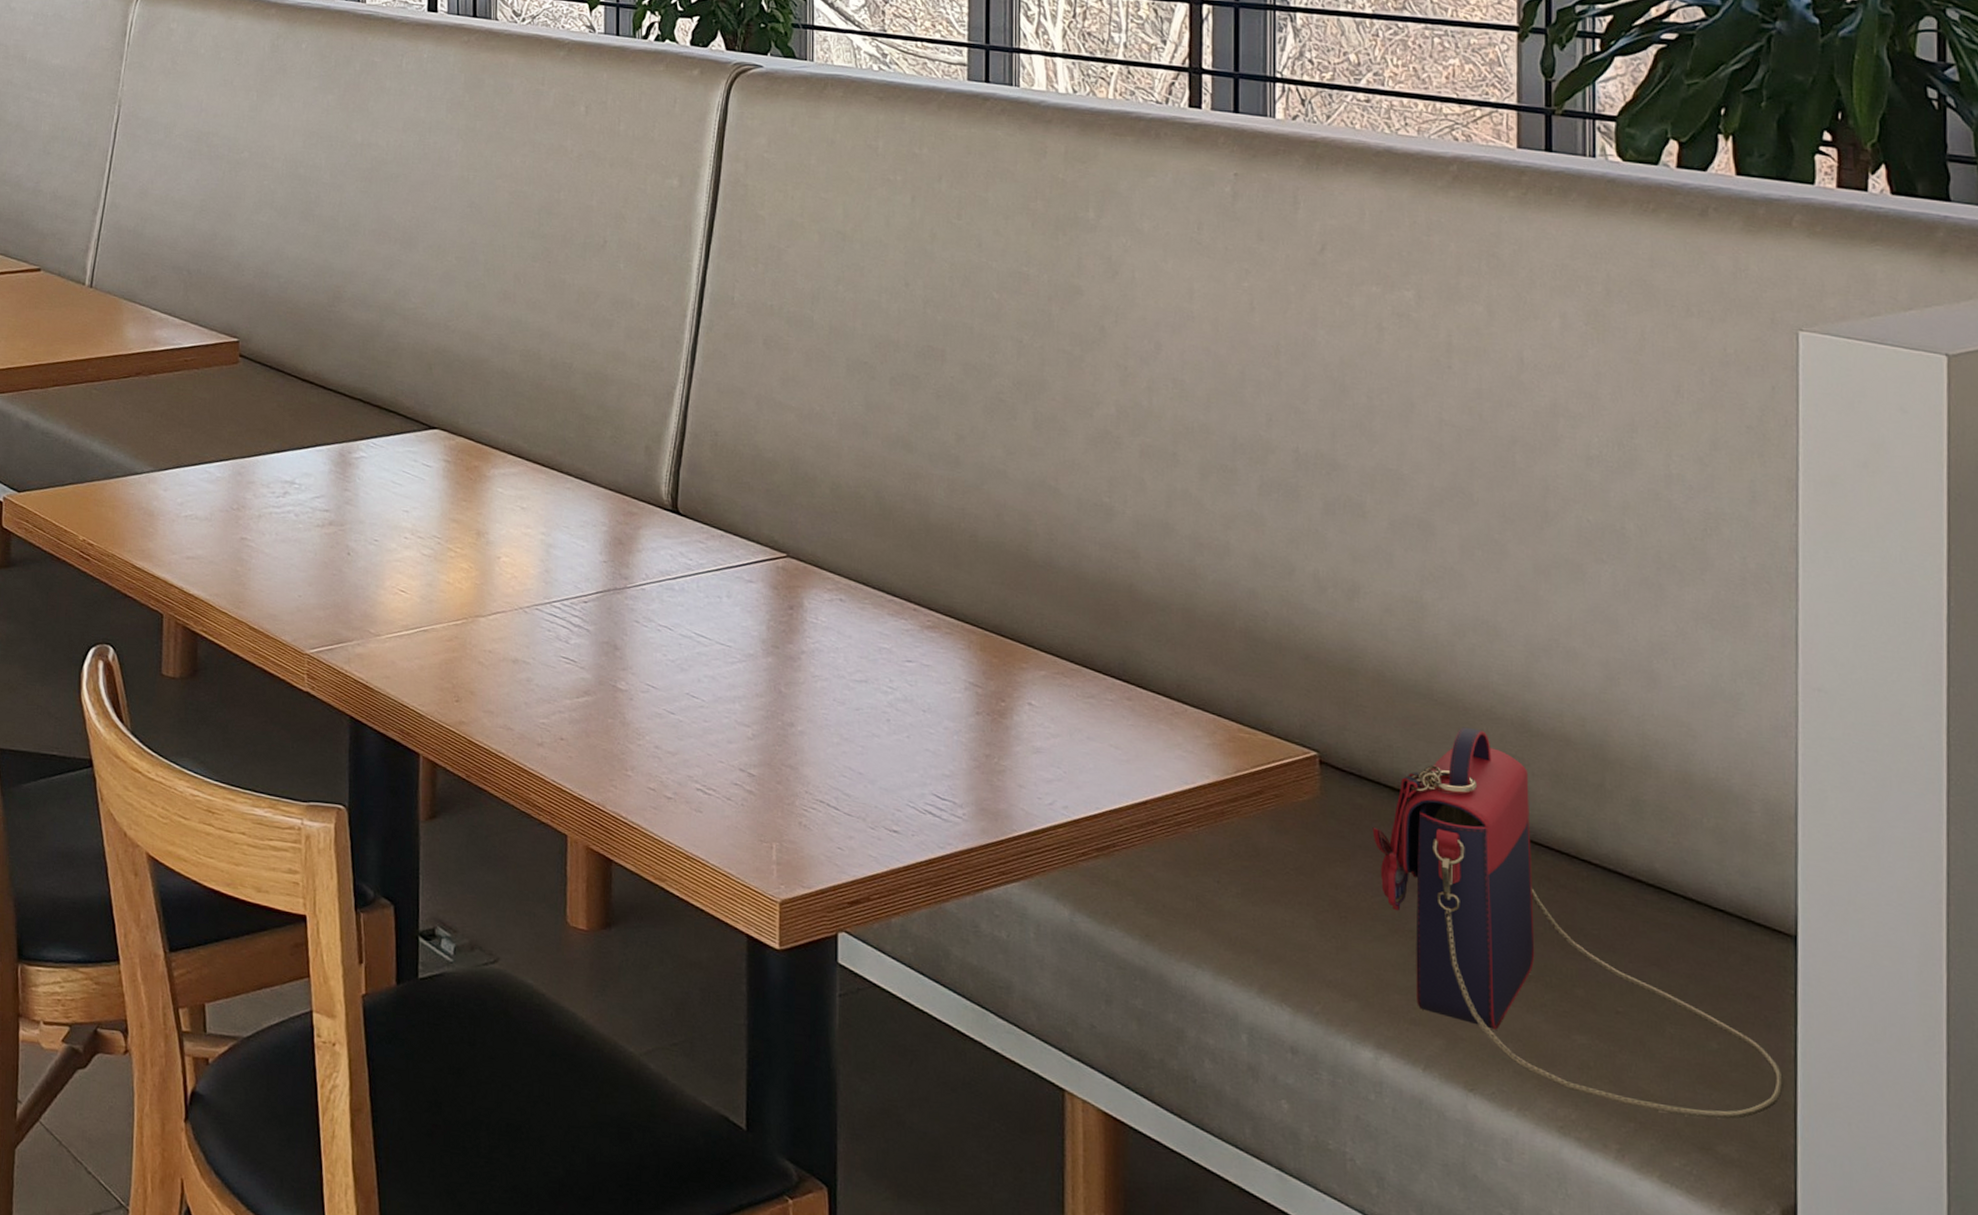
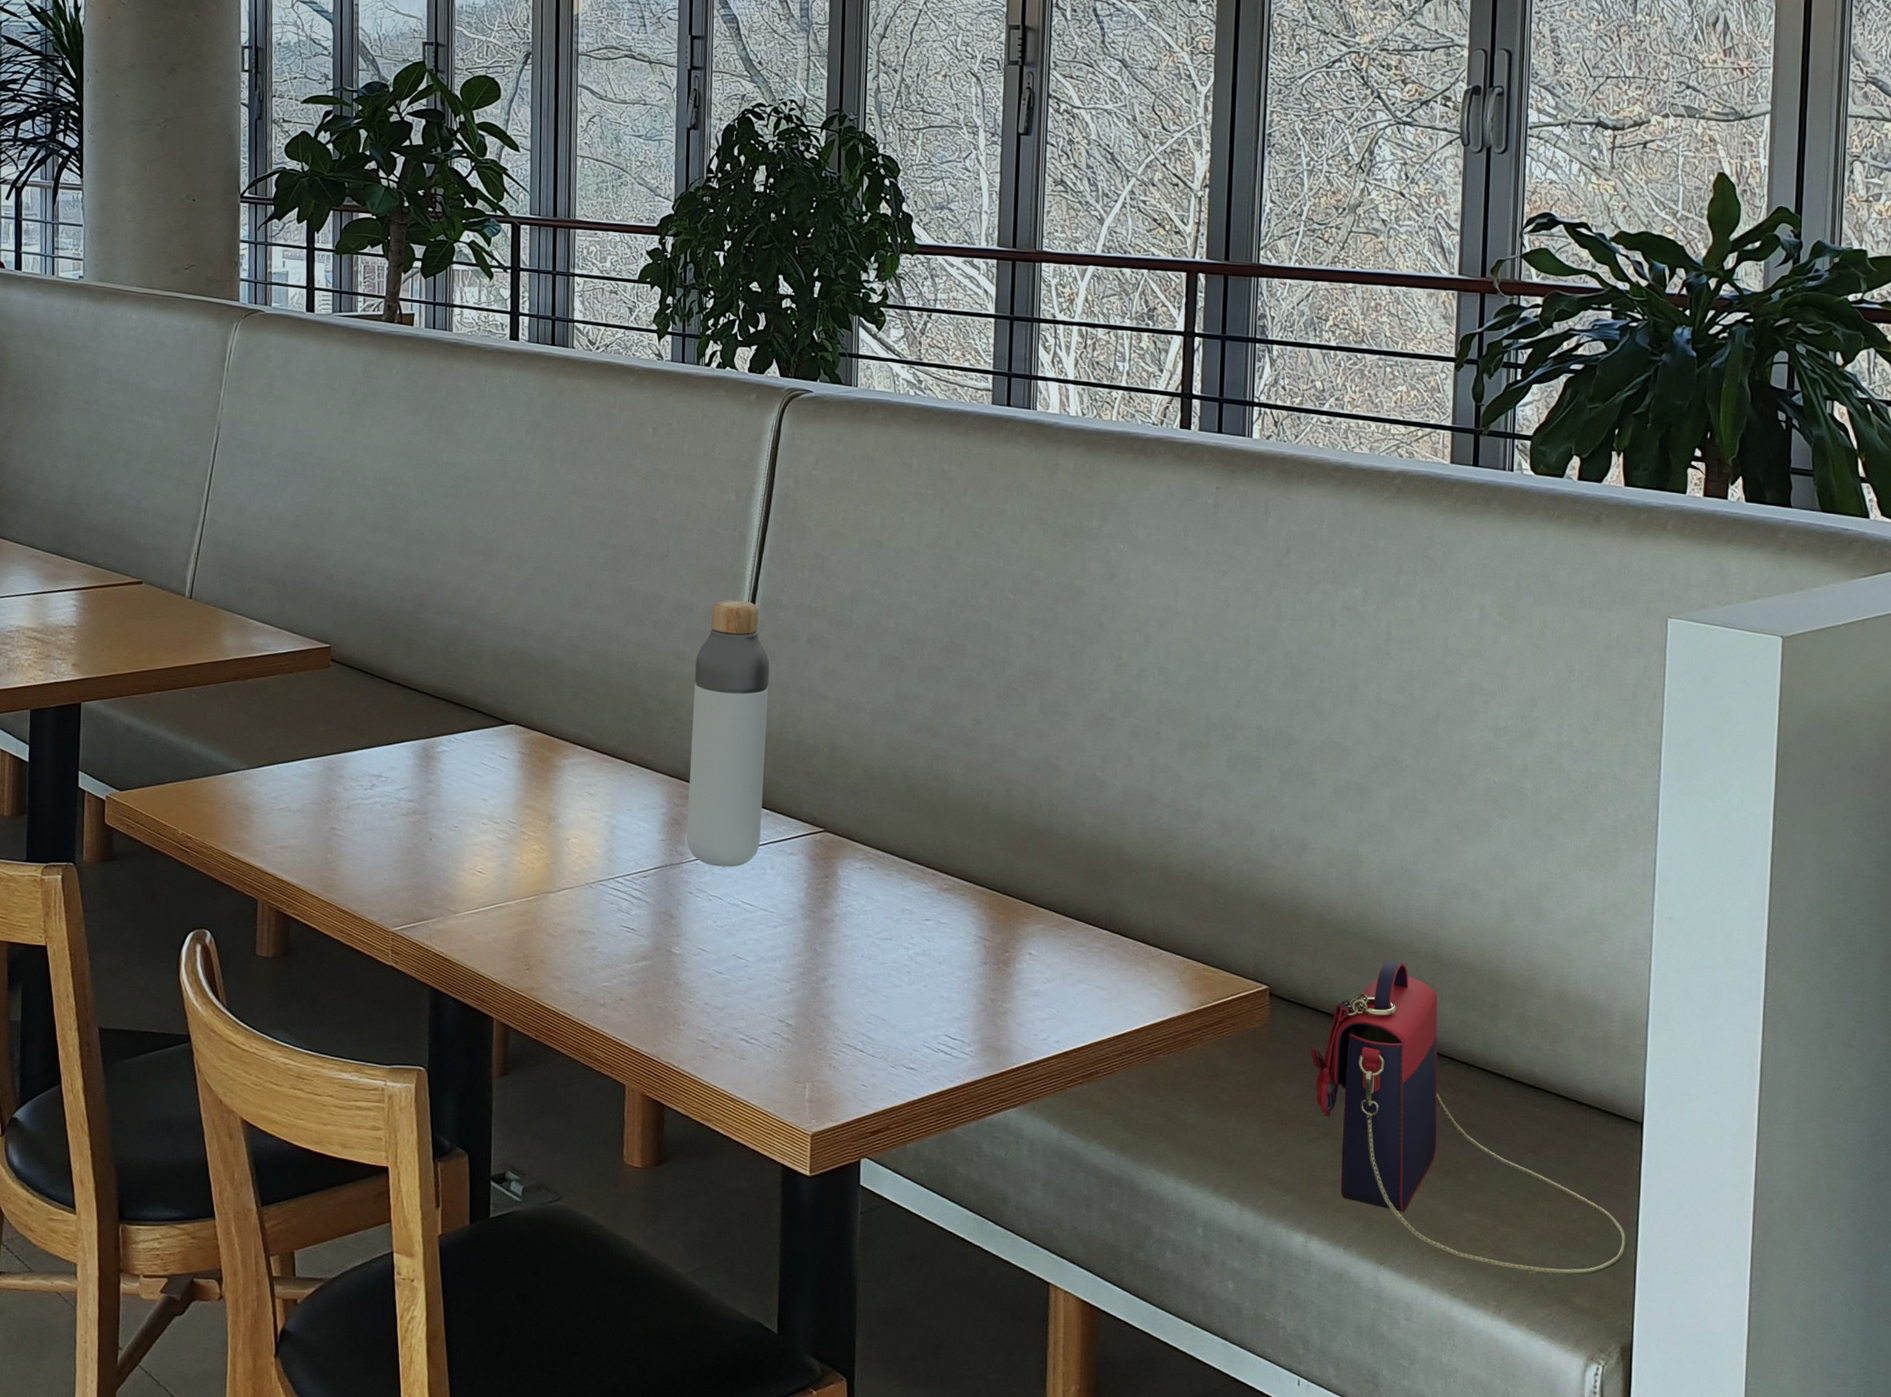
bottle: none [631,295,721,594] -> present [687,599,770,867]

